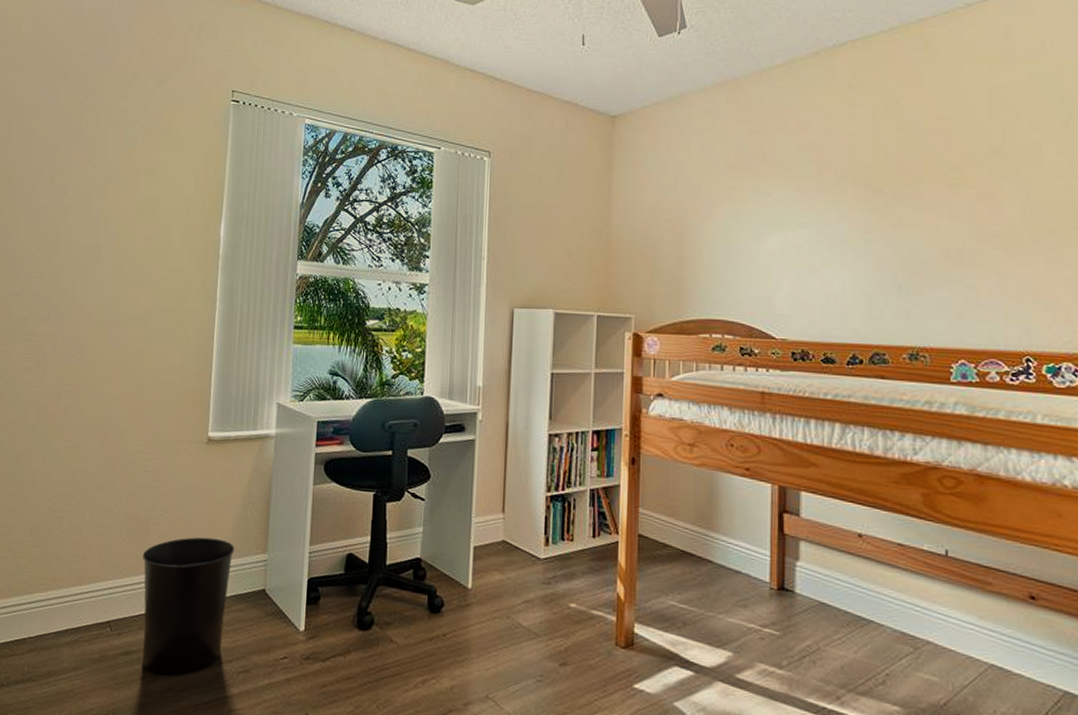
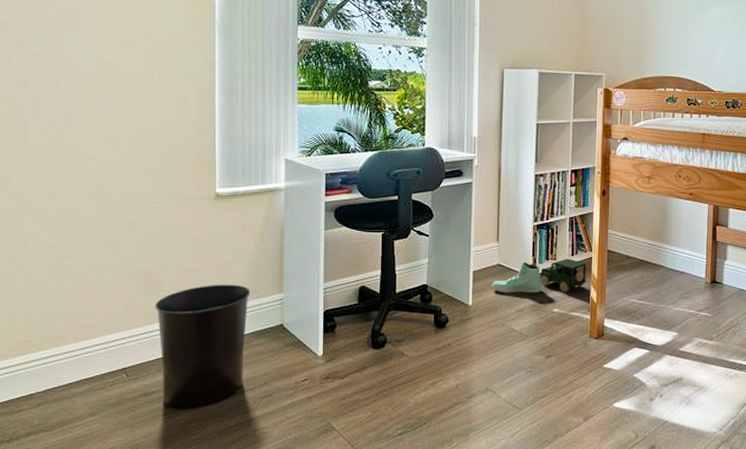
sneaker: none [494,541,556,581] -> present [491,262,542,294]
toy truck: none [553,540,611,584] -> present [540,258,586,293]

